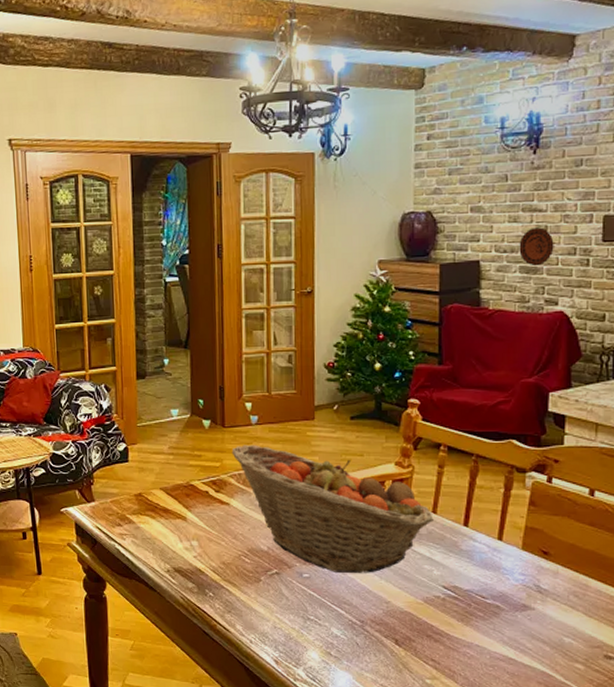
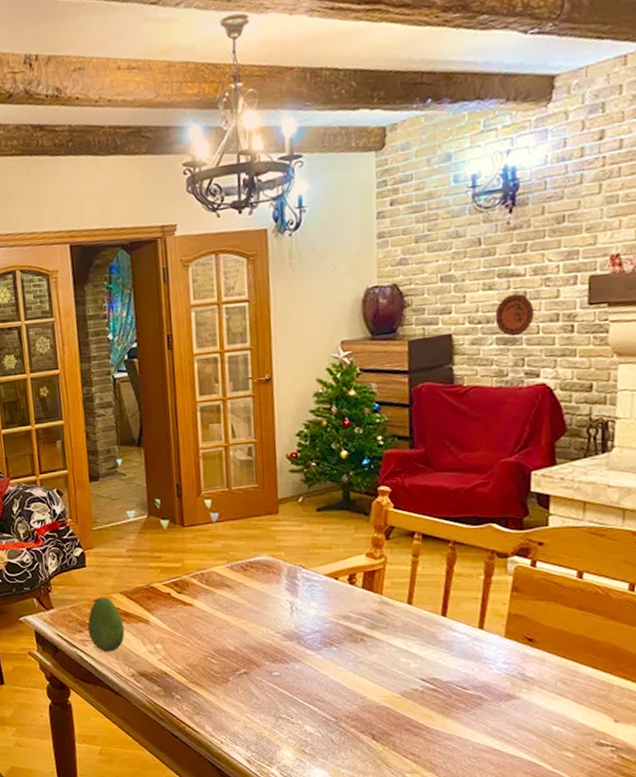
fruit: none [127,493,163,547] -> present [87,598,125,652]
fruit basket: present [231,444,434,573] -> none [192,542,409,669]

